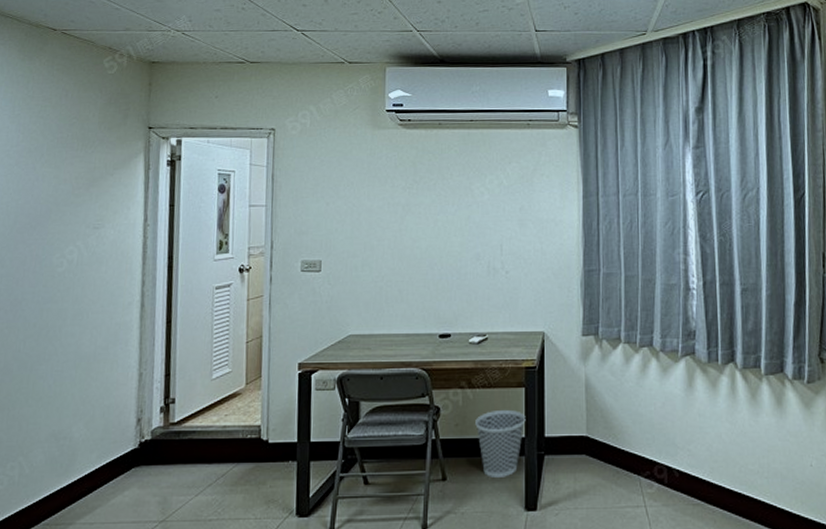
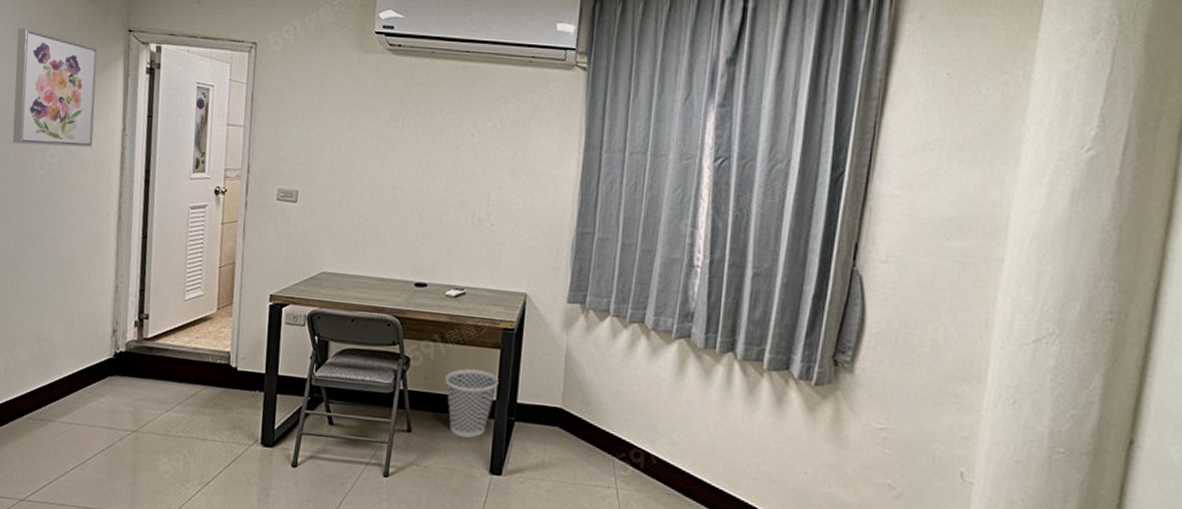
wall art: none [29,134,118,245] -> present [12,28,98,148]

